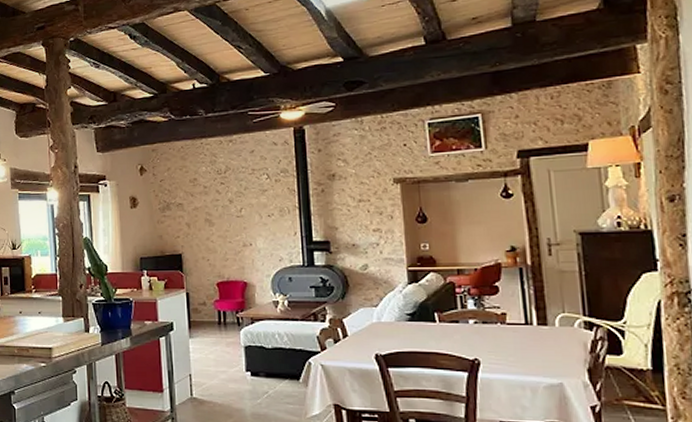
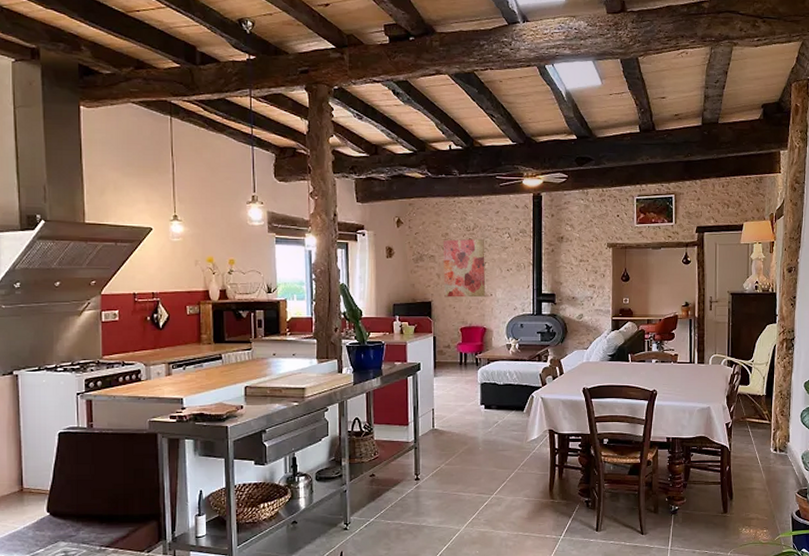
wall art: none [191,182,244,249] -> present [442,238,486,298]

